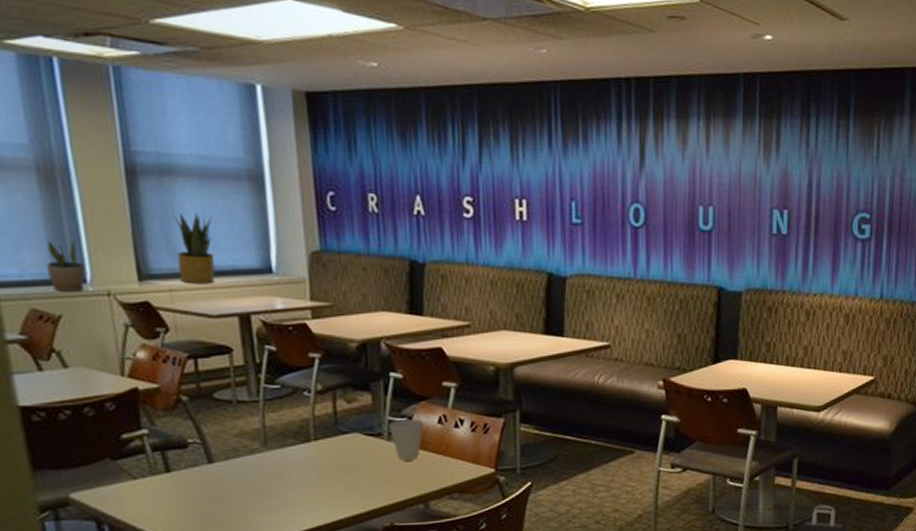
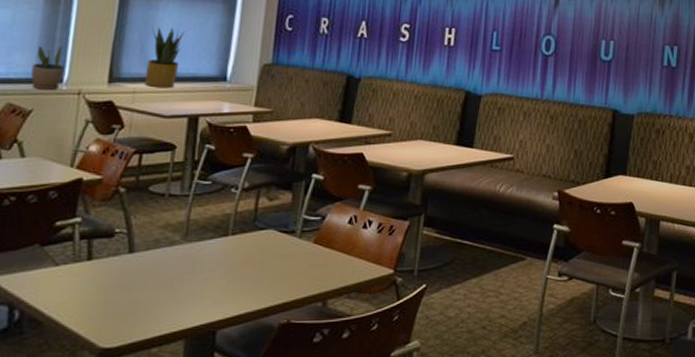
mug: present [389,419,424,461] -> none [302,219,336,259]

